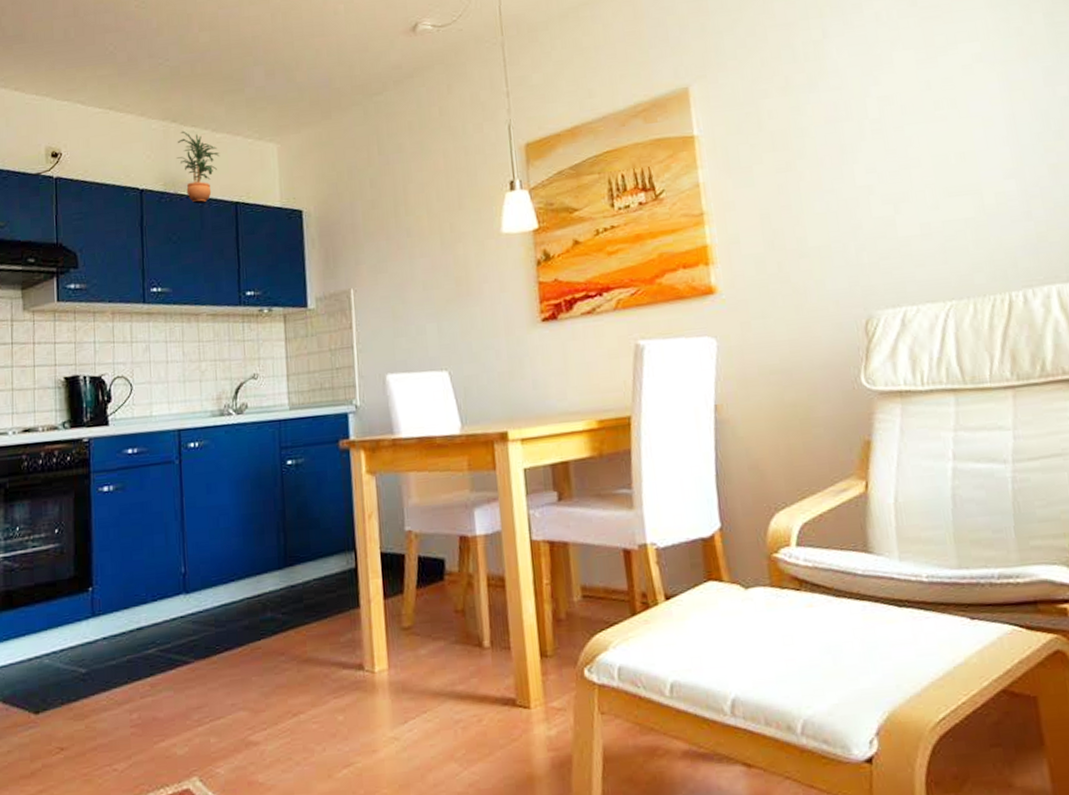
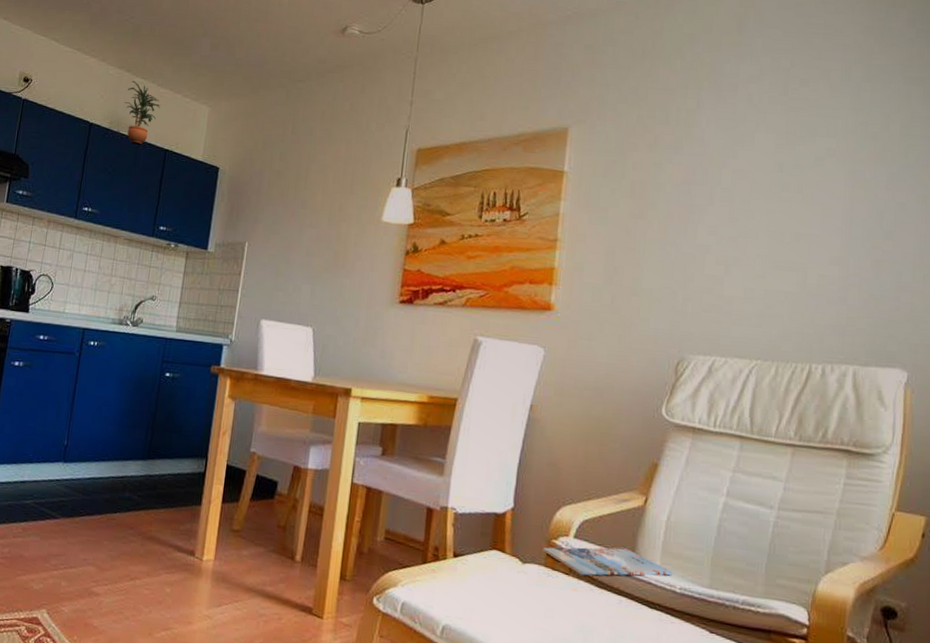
magazine: none [763,545,916,588] -> present [542,547,674,576]

